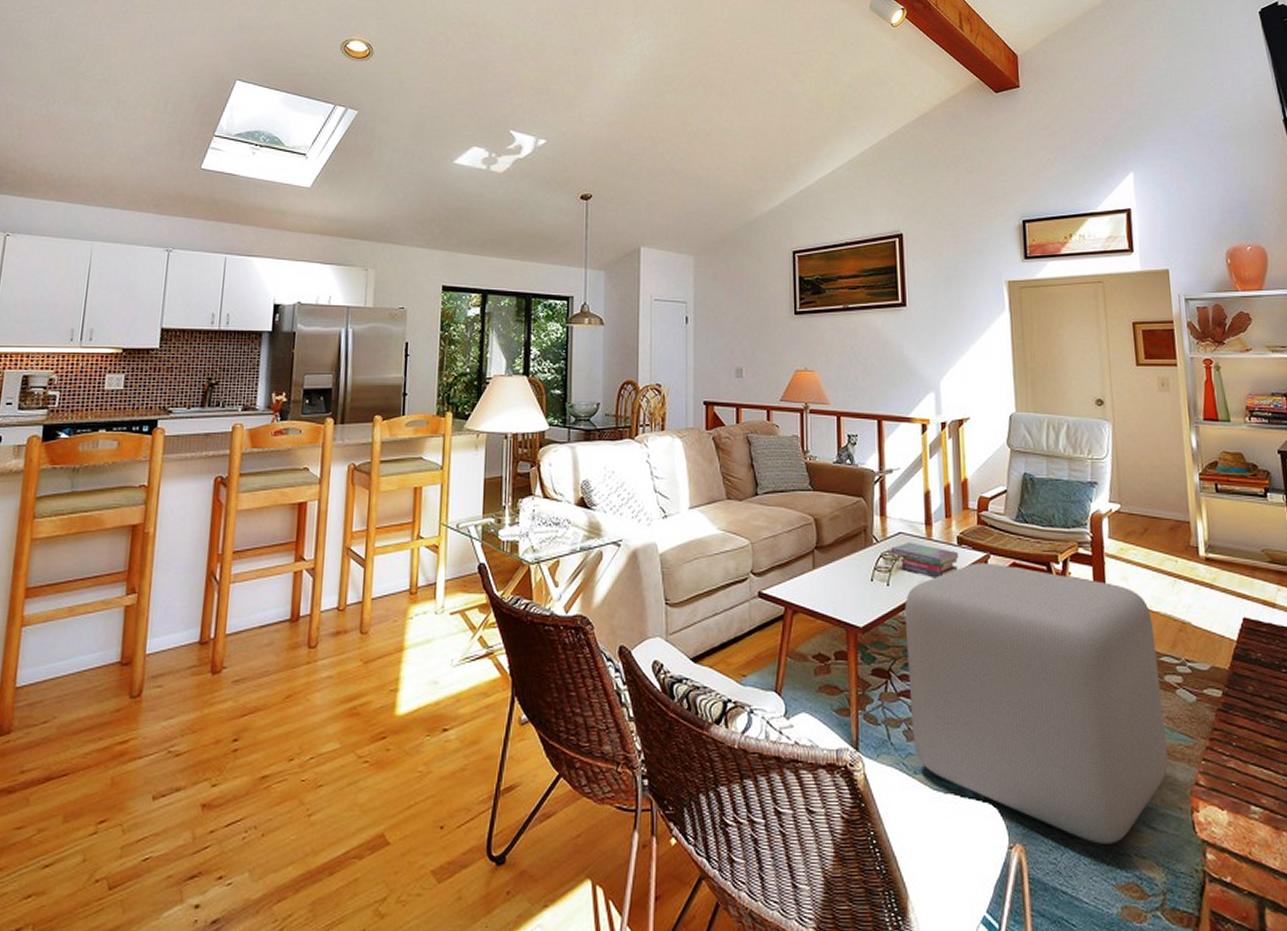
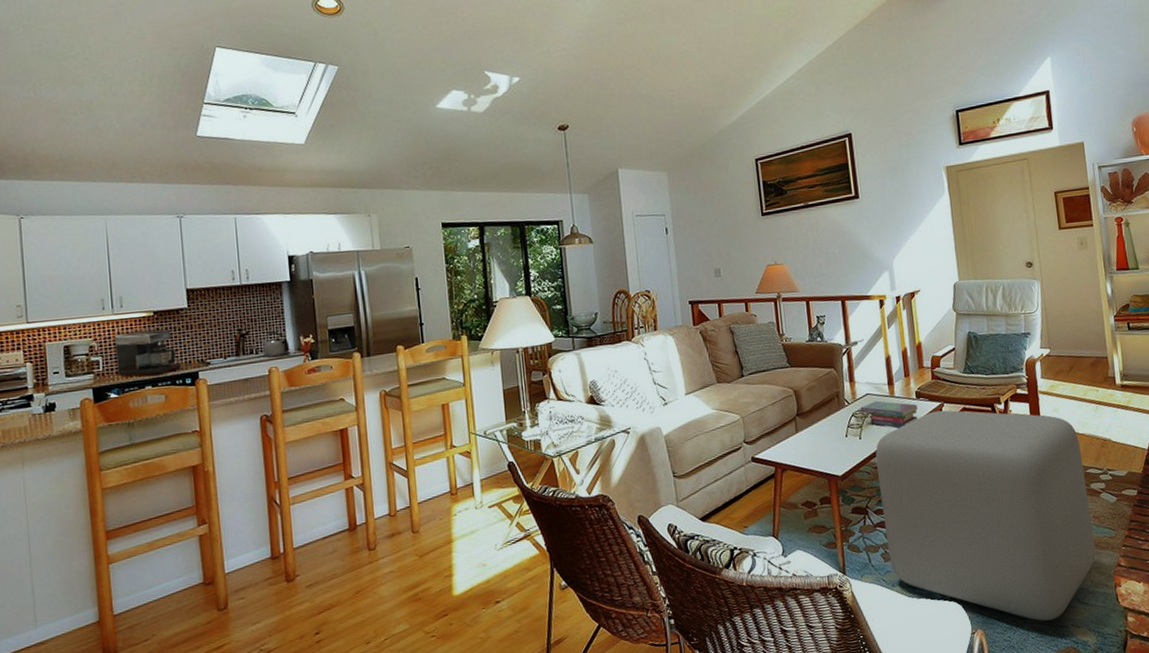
coffee maker: none [73,368,142,418] -> present [114,329,182,376]
kettle: none [229,384,260,413] -> present [260,331,290,358]

